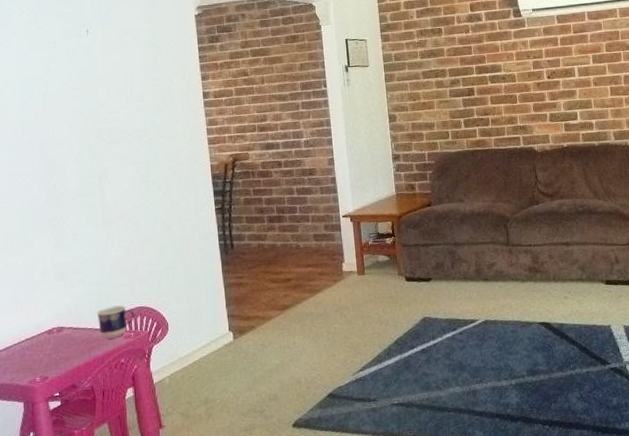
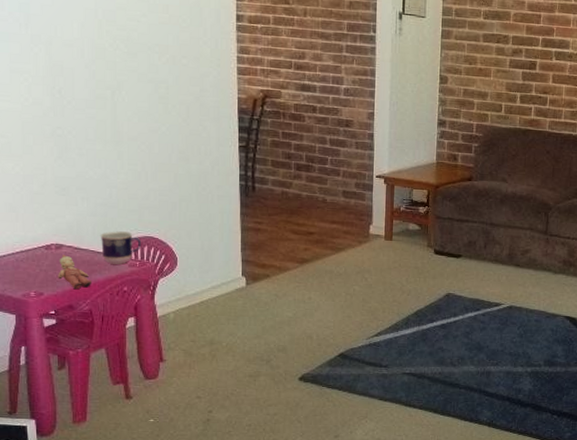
doll: none [60,336,91,368] -> present [58,255,91,289]

